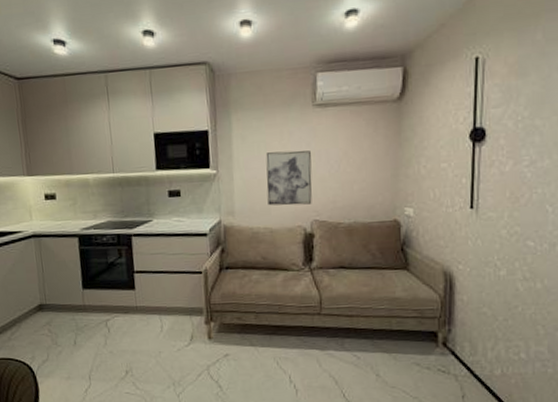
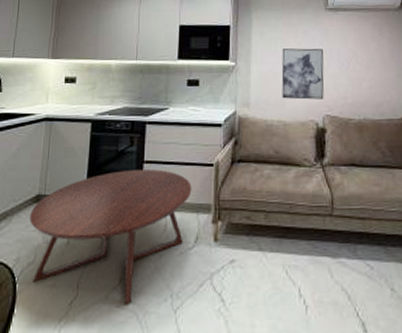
coffee table: none [36,278,184,391] -> present [30,169,192,304]

